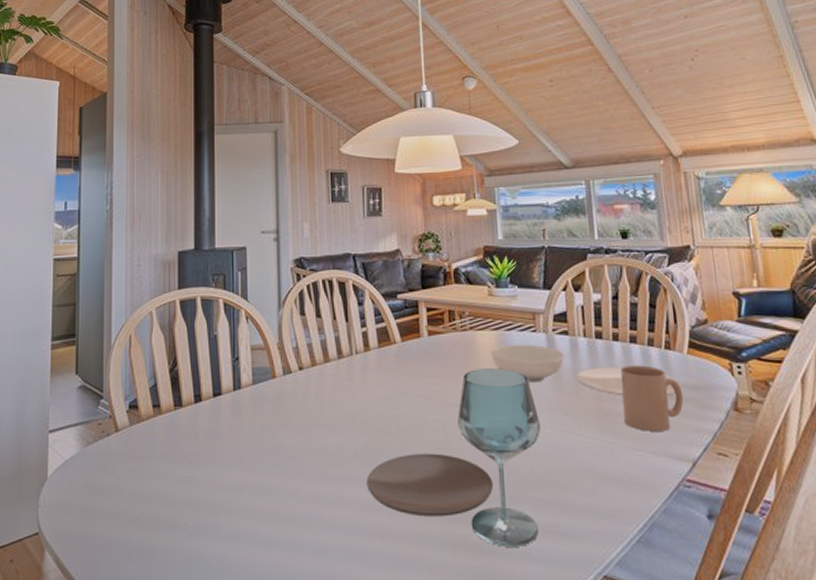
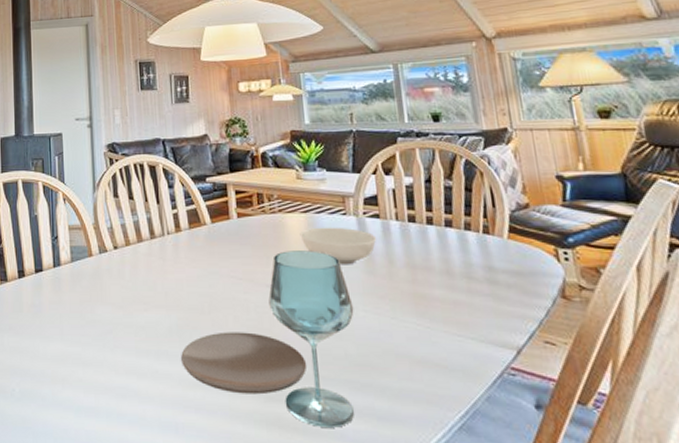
plate: present [577,367,683,396] -> none [390,251,504,281]
cup: present [620,365,684,431] -> none [435,249,505,317]

